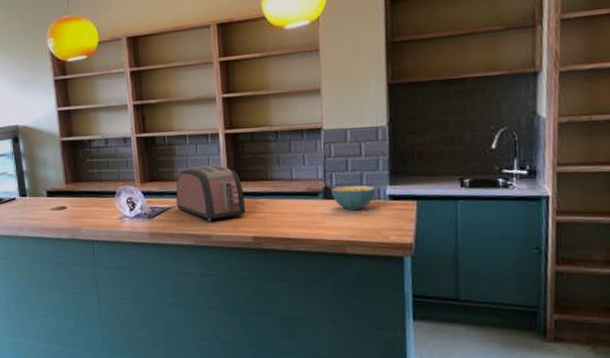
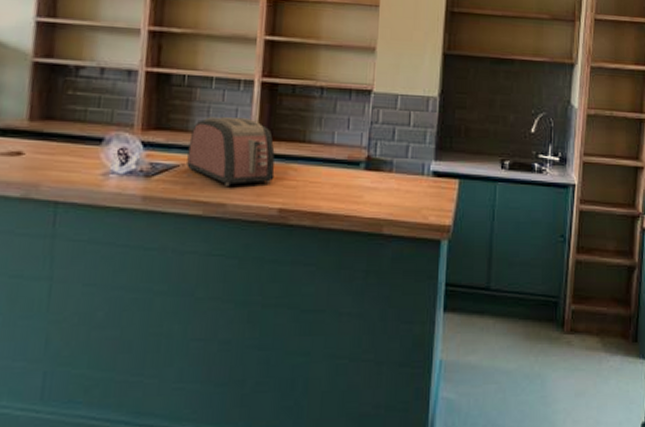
cereal bowl: present [330,185,376,211] -> none [373,156,420,186]

